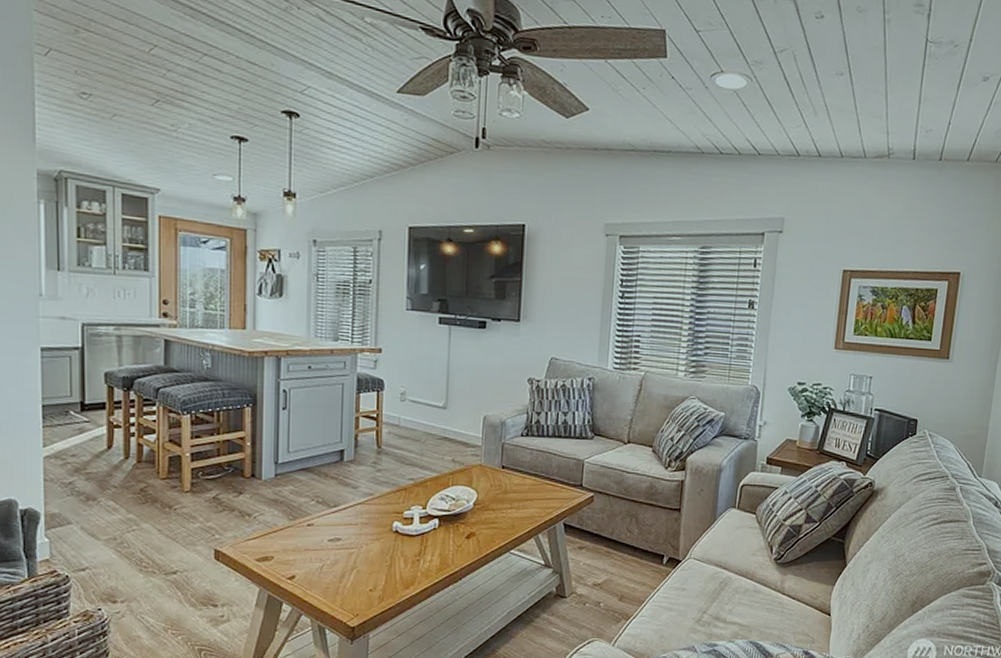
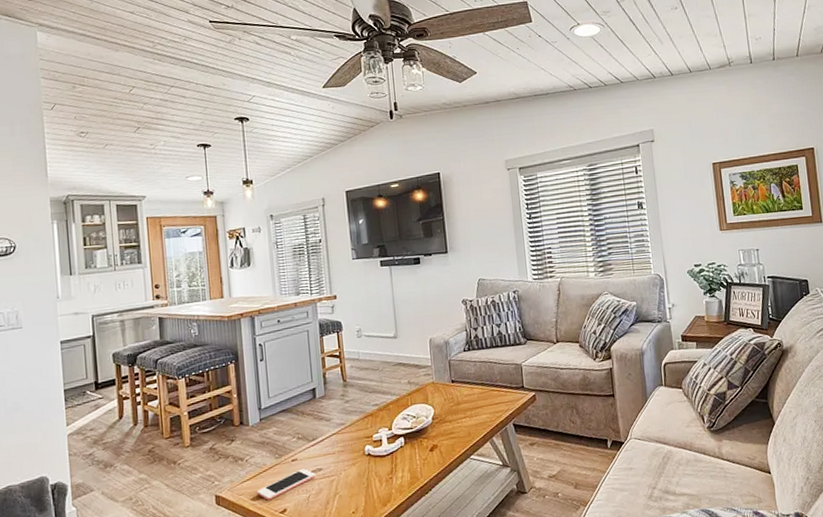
cell phone: none [263,535,333,564] -> present [256,468,316,500]

